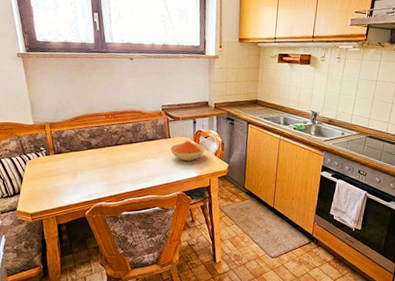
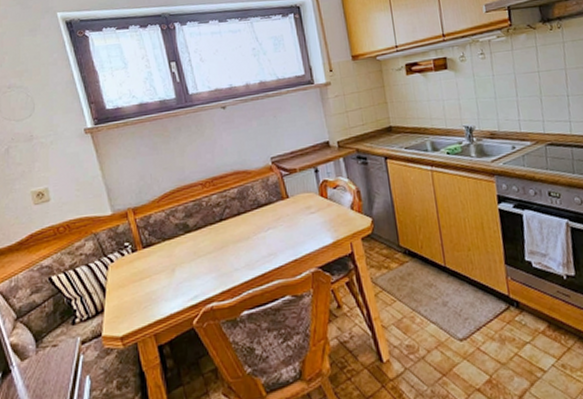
bowl: present [169,140,206,161] -> none [290,196,337,225]

